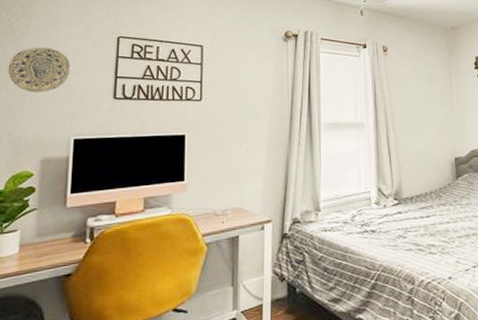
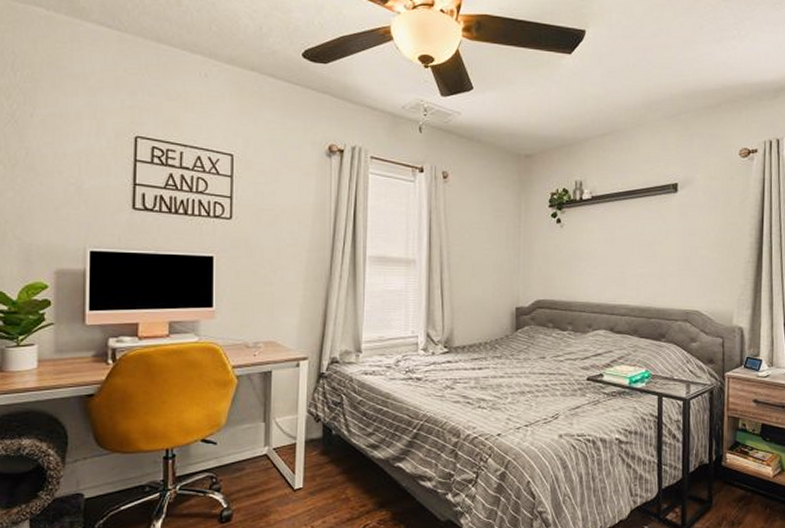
decorative plate: present [7,47,71,93] -> none [12,141,83,196]

